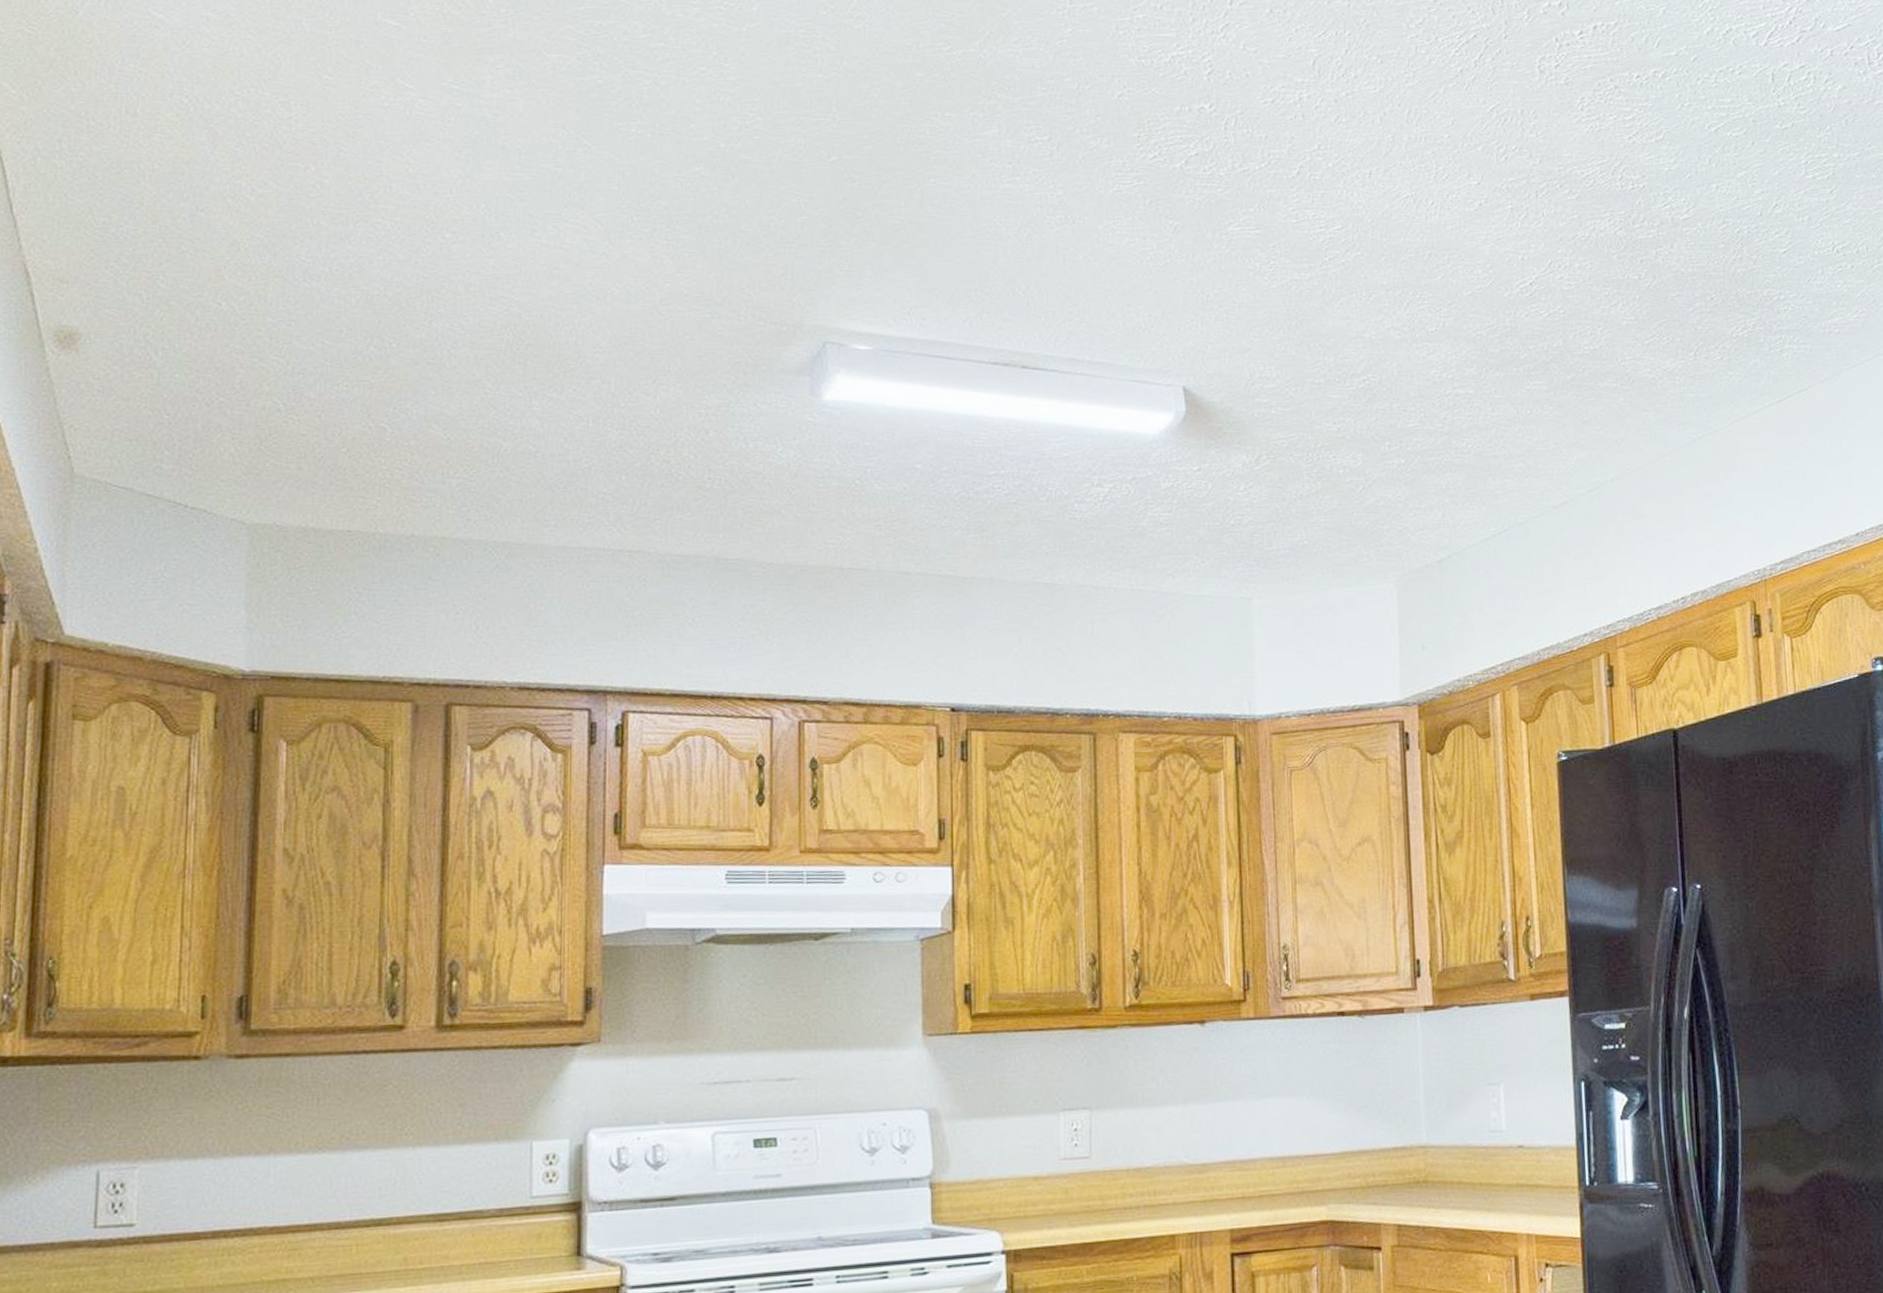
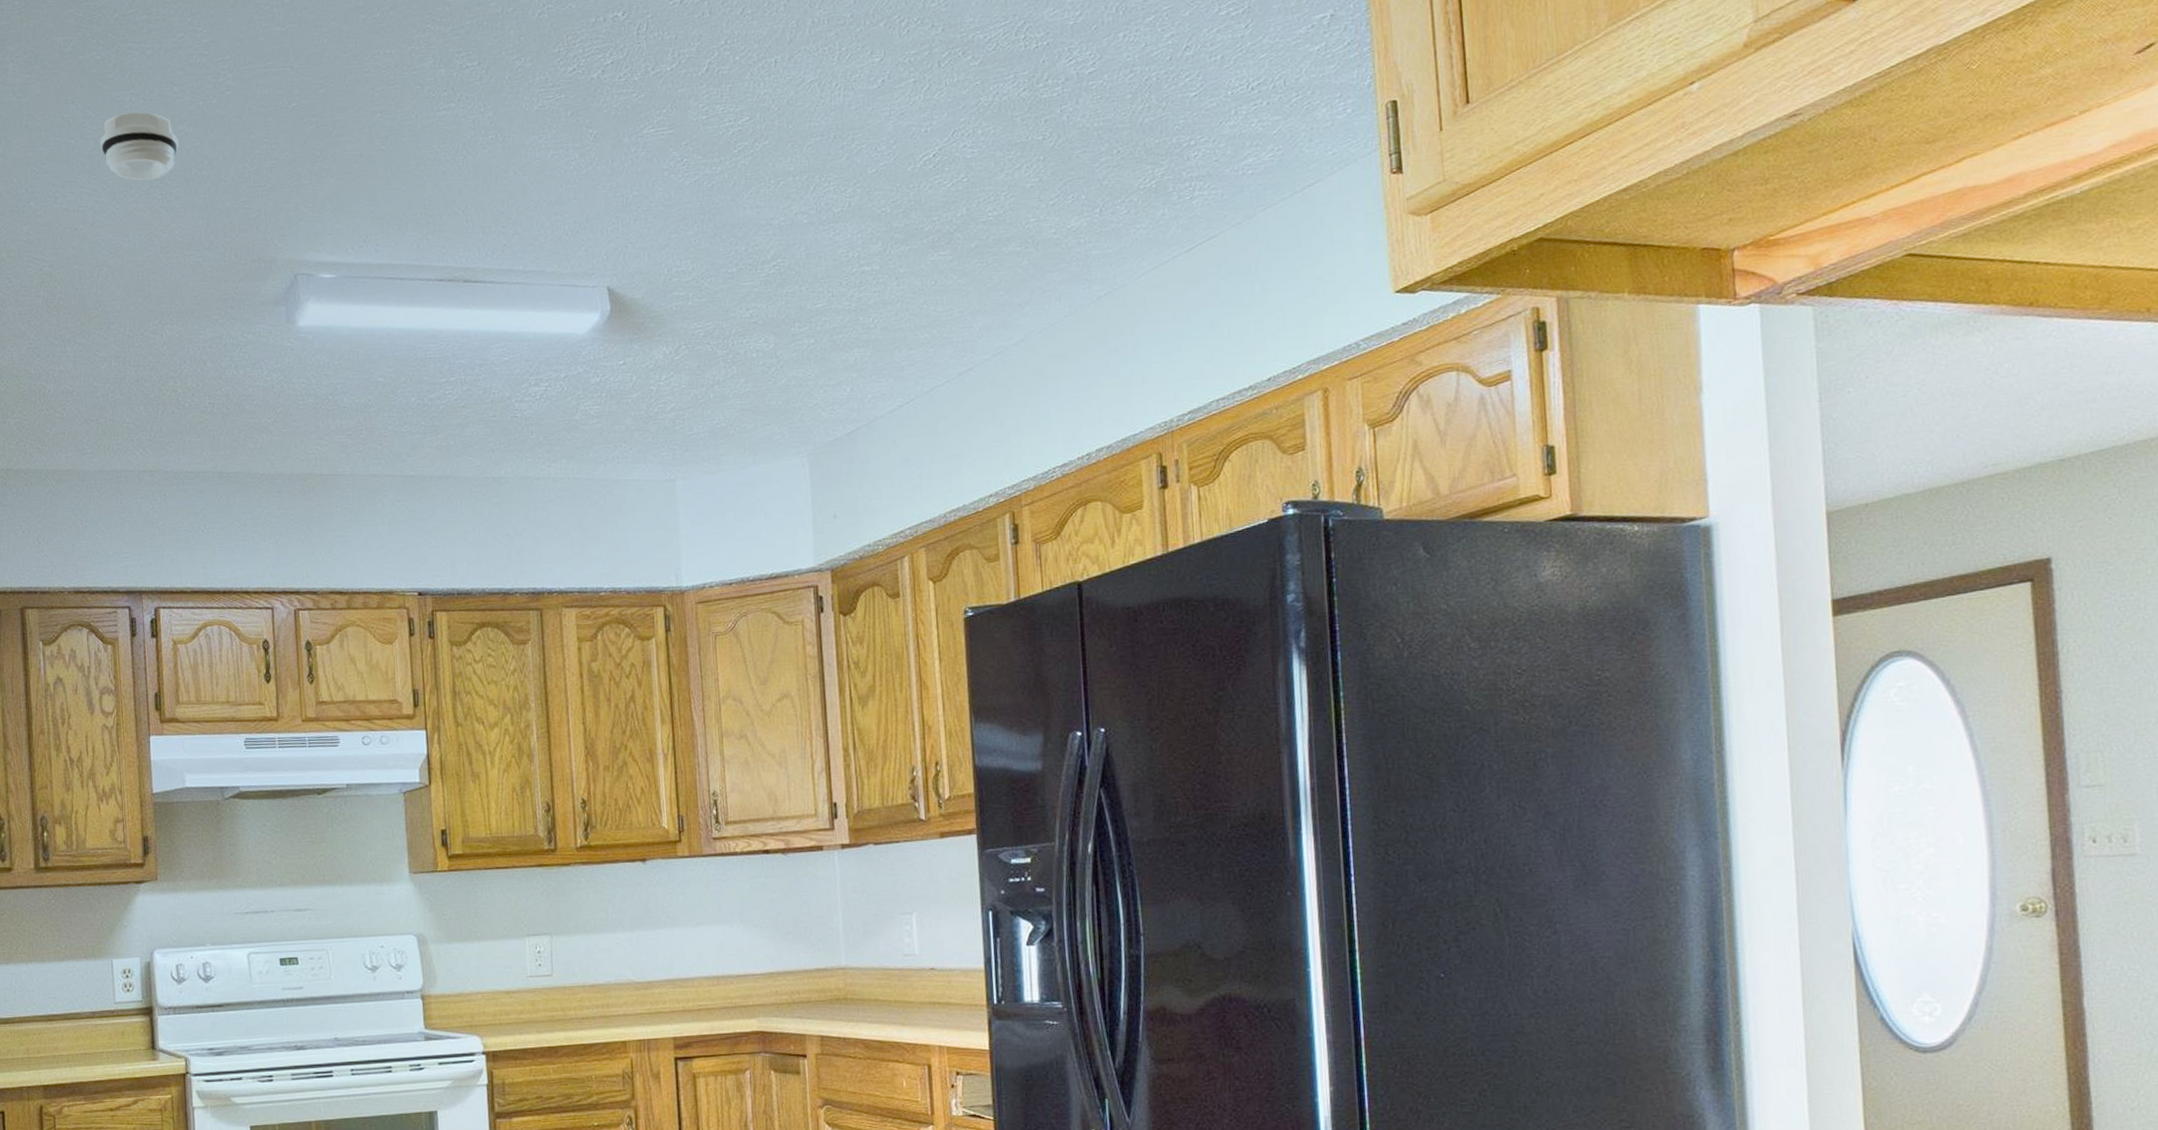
smoke detector: none [594,146,692,223] -> present [100,112,179,181]

